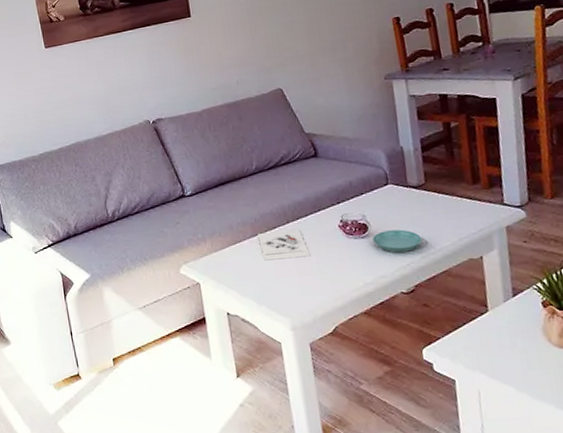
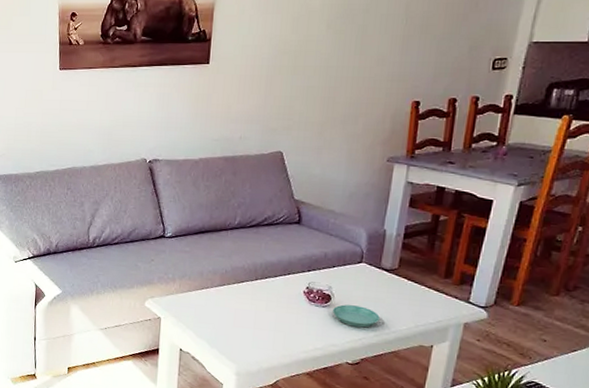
architectural model: present [258,229,311,261] -> none [224,284,270,314]

